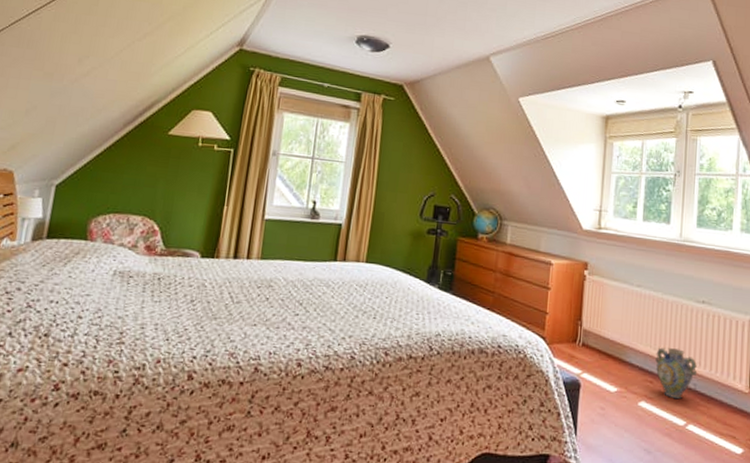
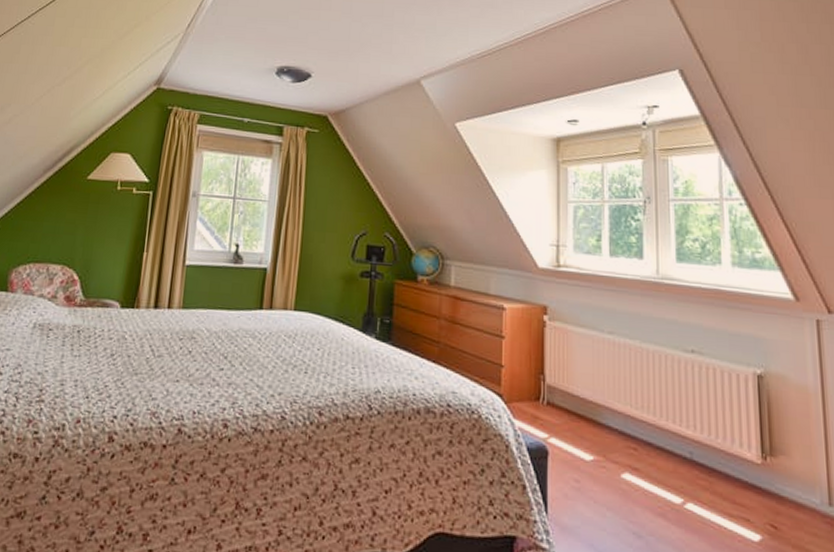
ceramic jug: present [655,347,698,400] -> none [638,406,693,471]

